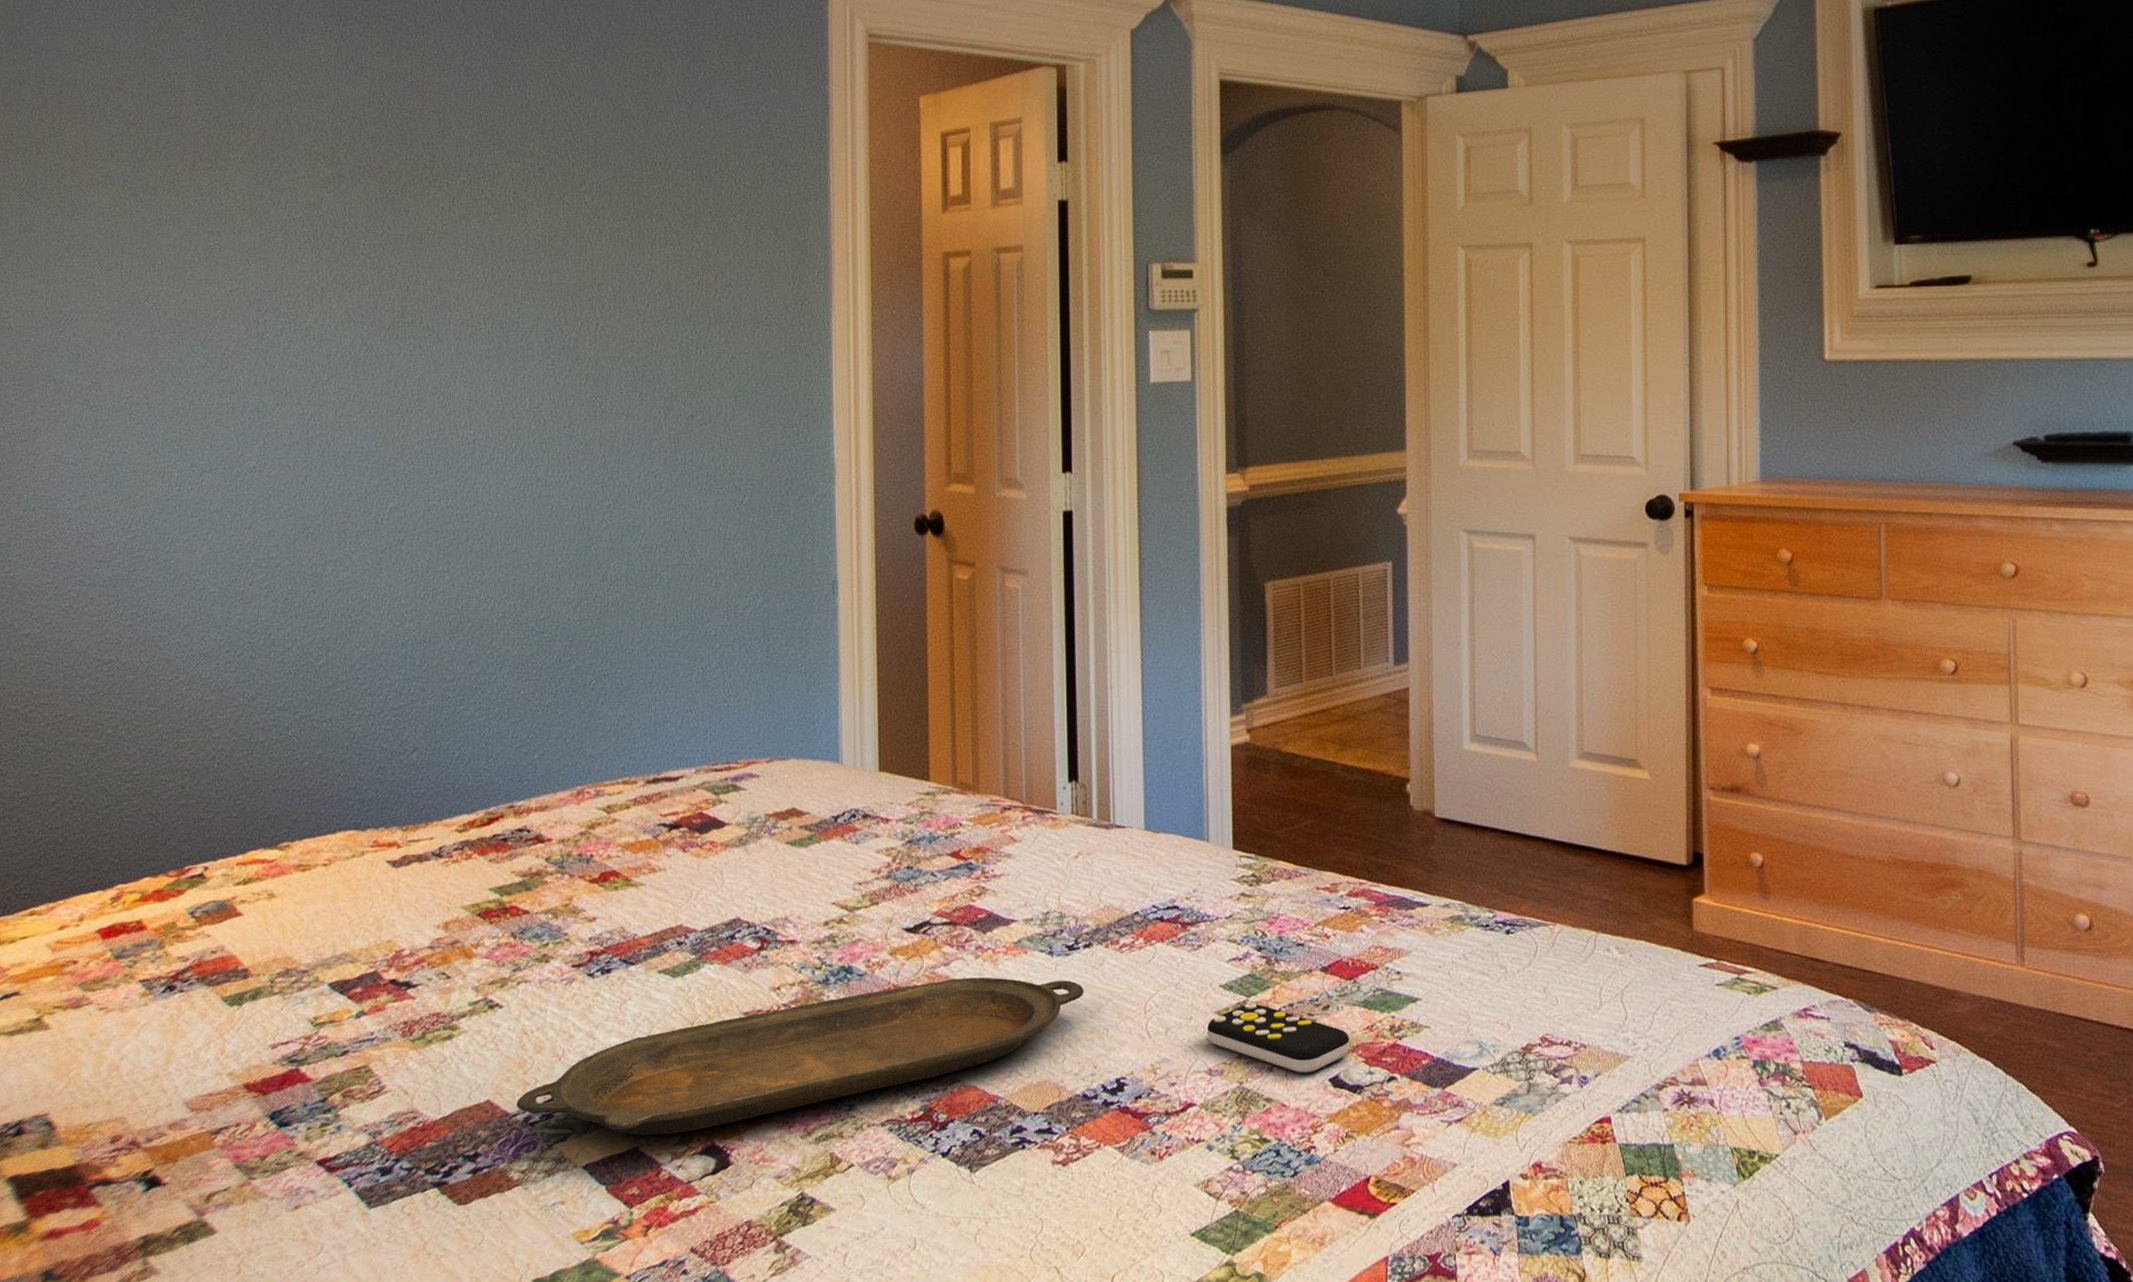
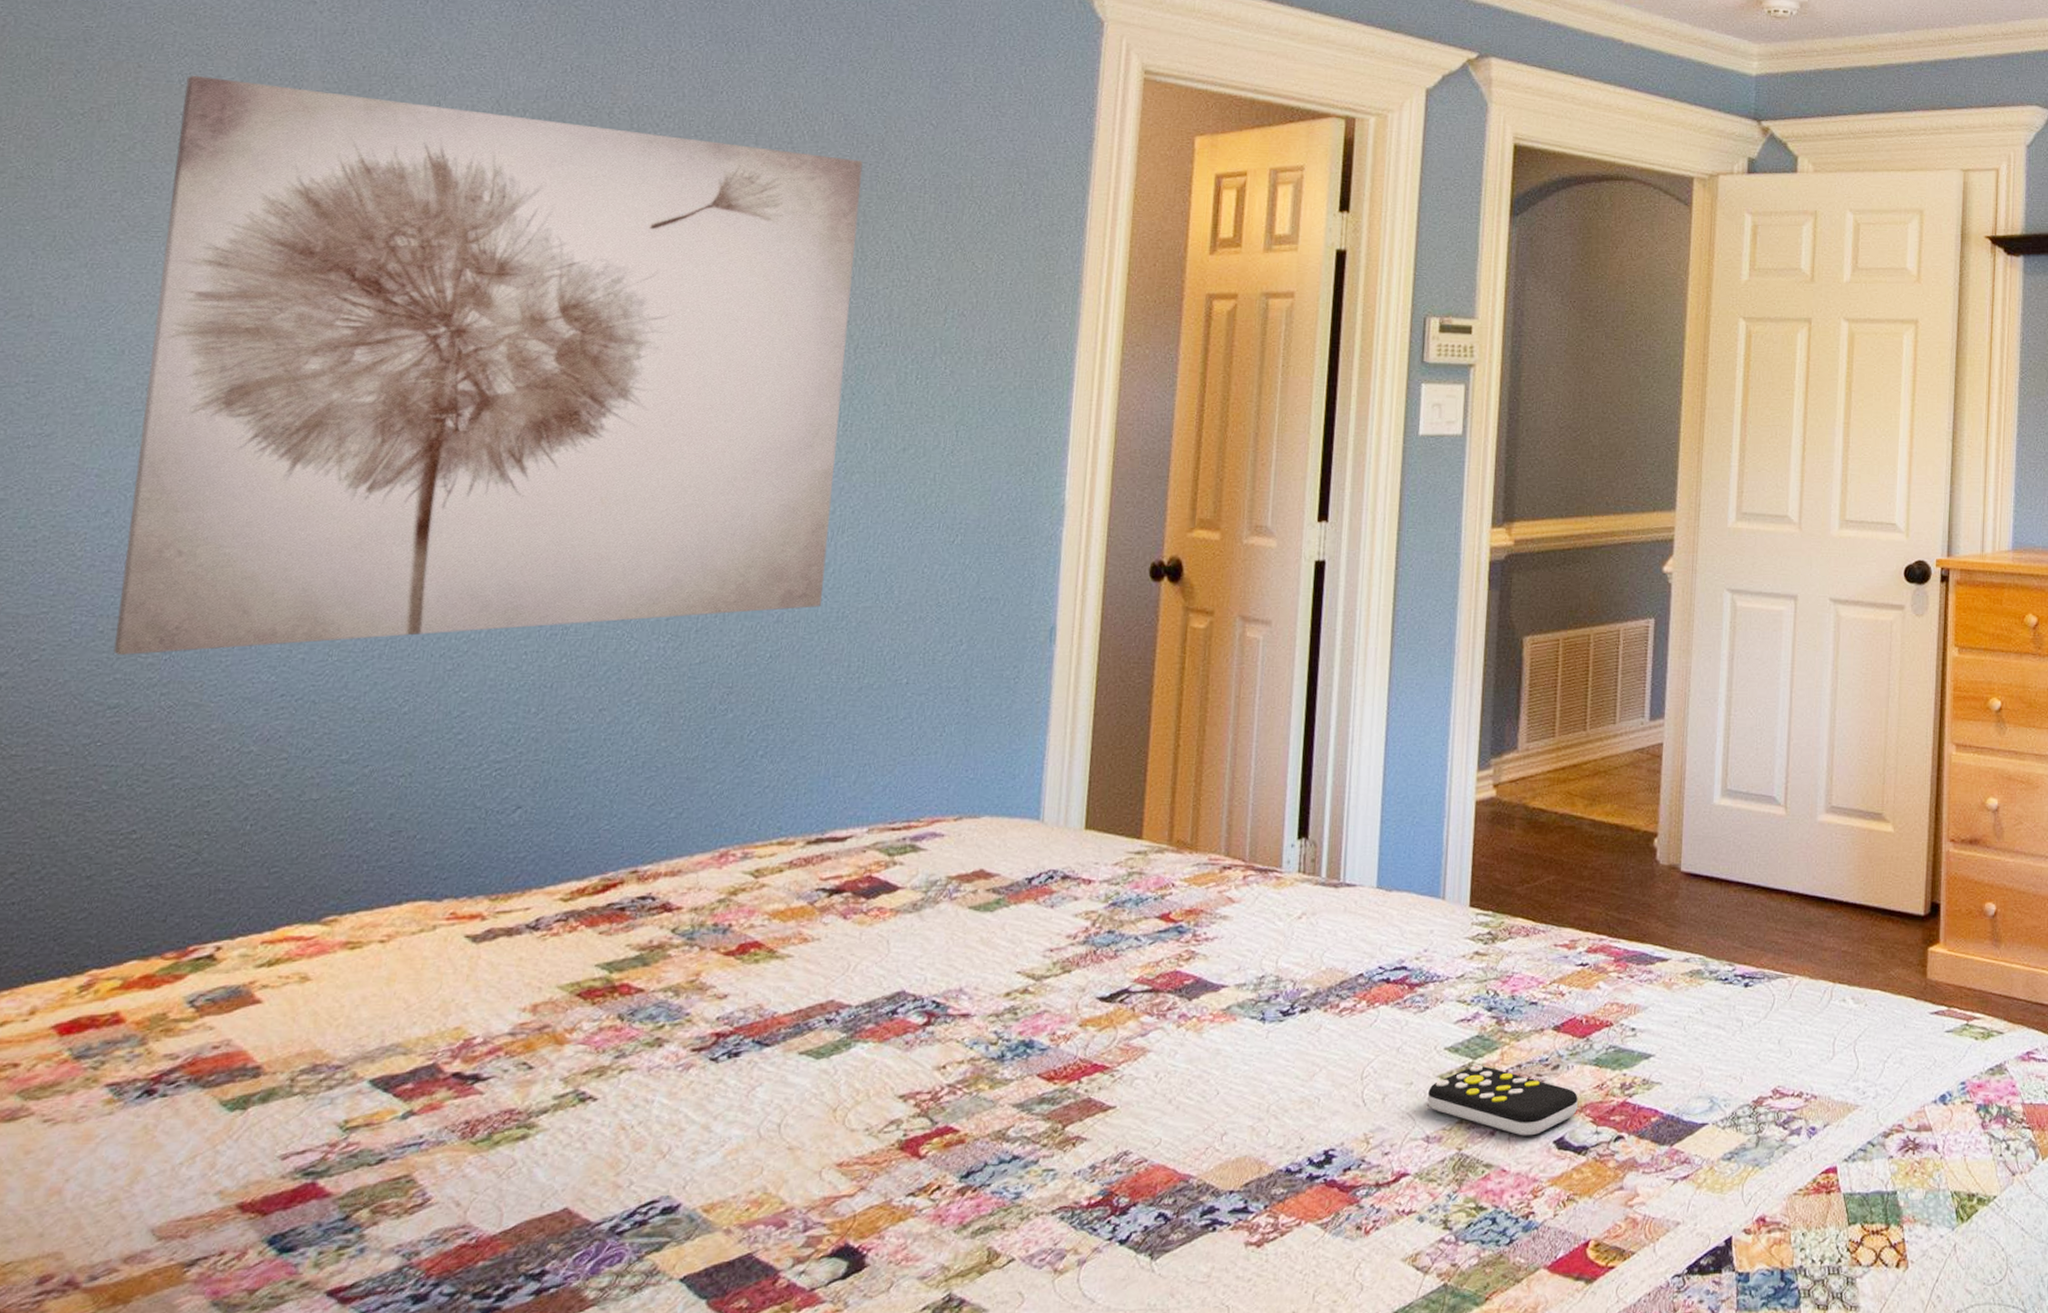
wall art: none [96,106,638,618] -> present [113,75,863,655]
serving tray: present [516,978,1084,1136] -> none [602,1047,1297,1239]

